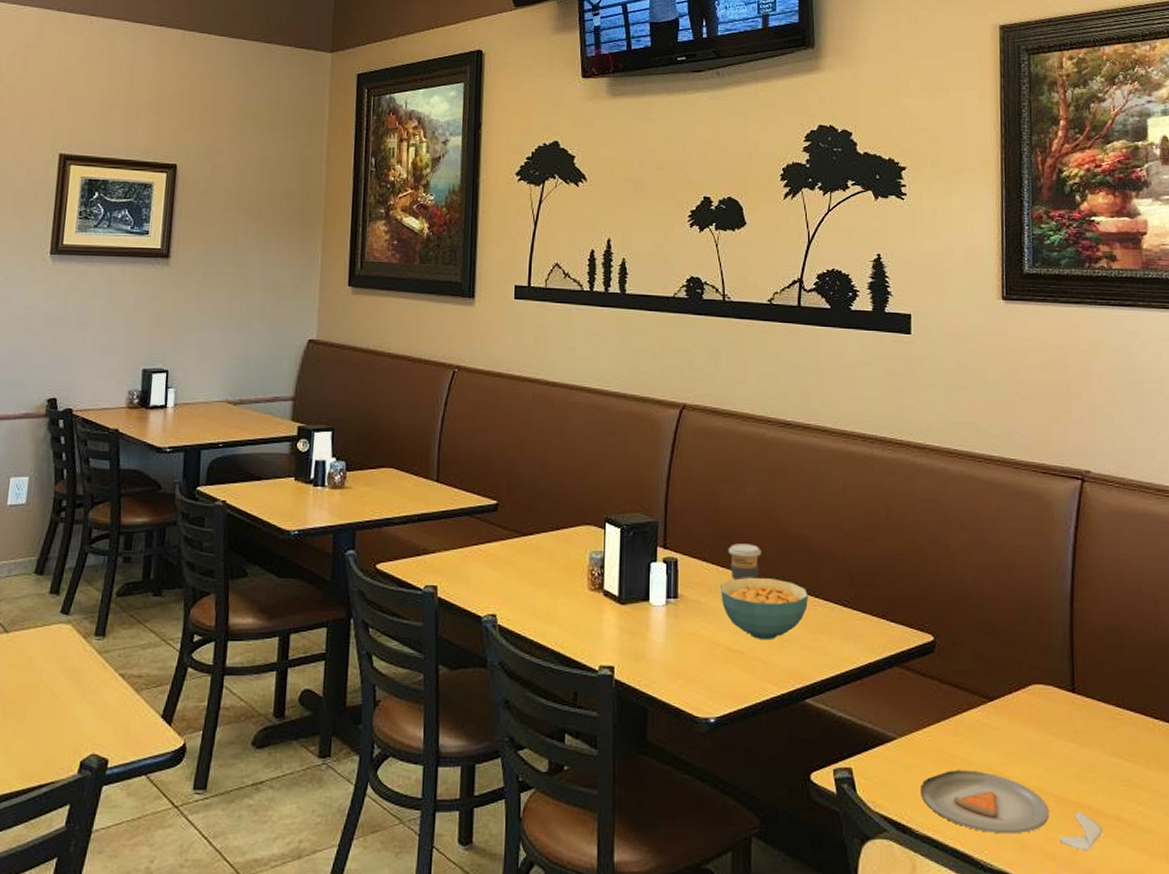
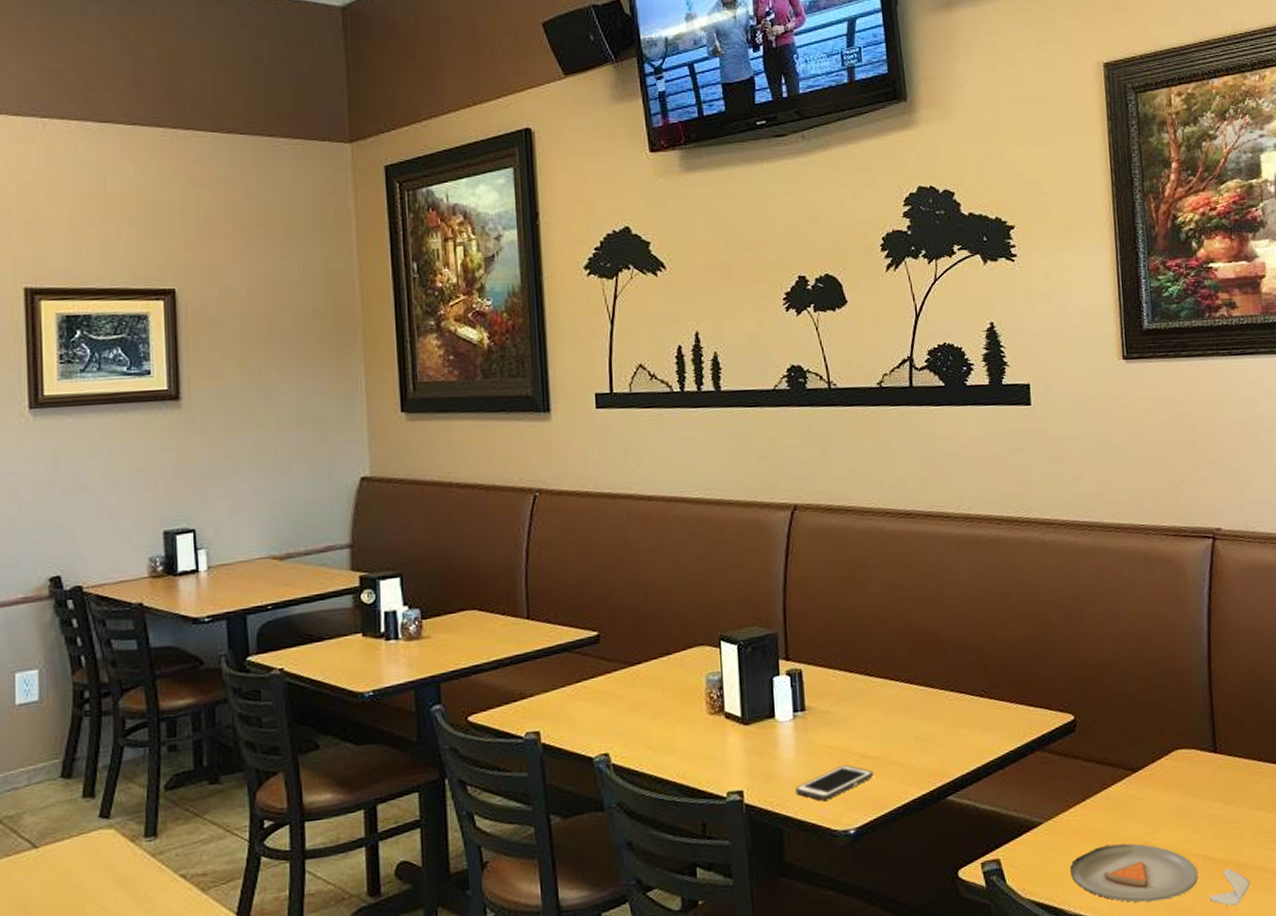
cell phone: none [662,654,737,687] -> present [795,764,873,801]
cereal bowl: present [721,577,809,641] -> none [850,677,944,742]
coffee cup: present [728,544,762,581] -> none [854,644,891,685]

